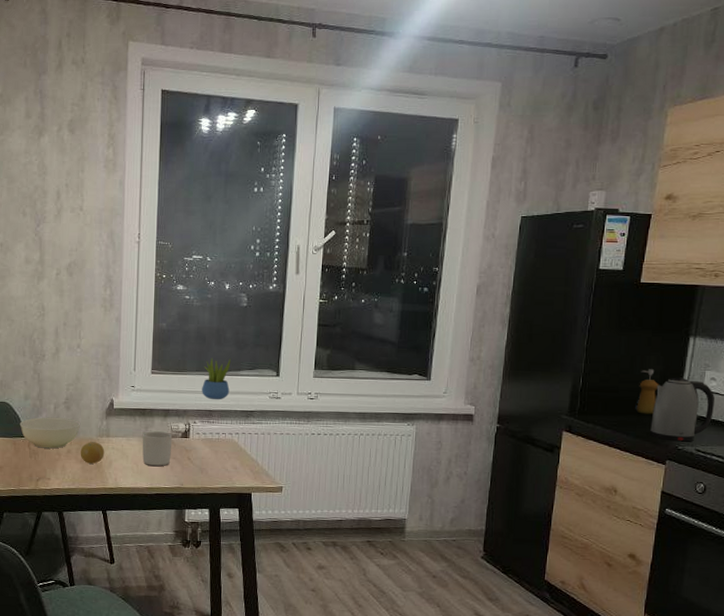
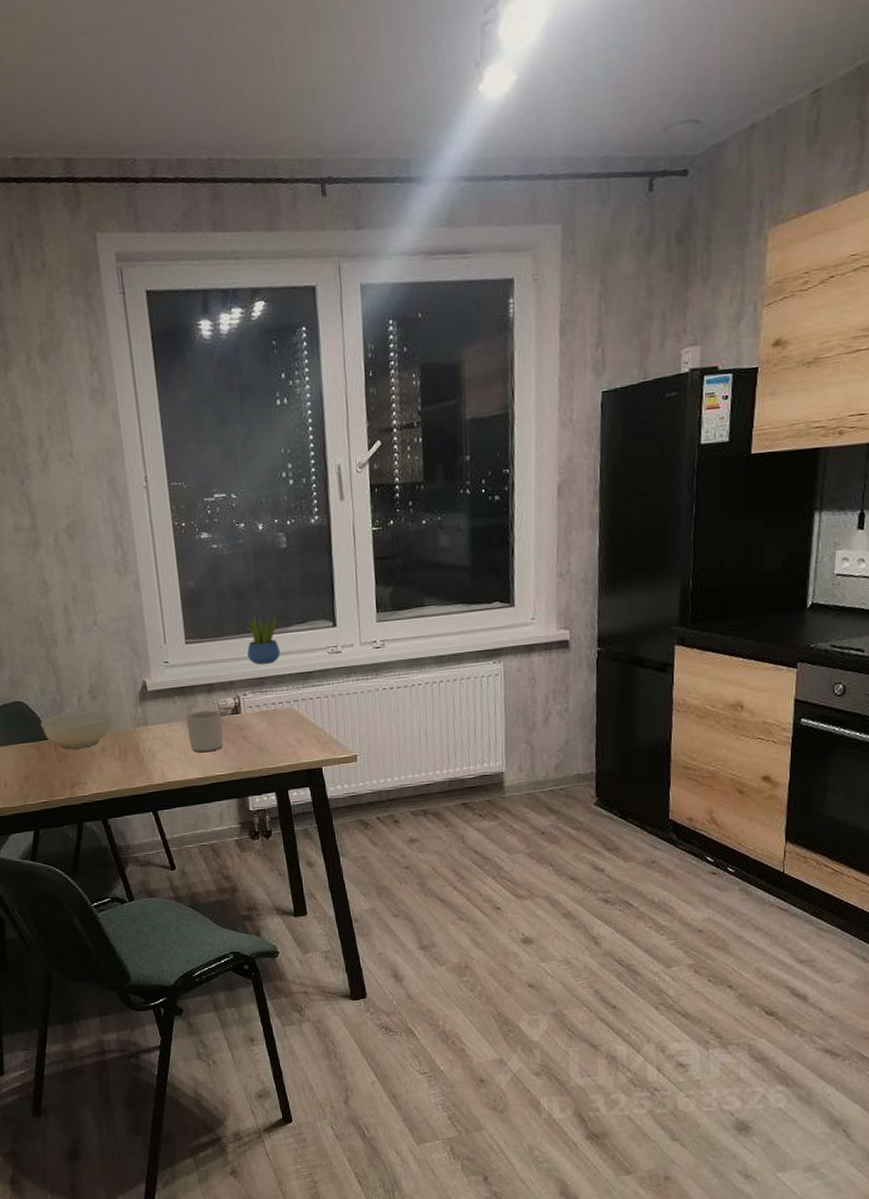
fruit: present [80,442,105,464] -> none [116,733,145,760]
soap dispenser: present [635,369,659,414] -> none [757,557,783,612]
kettle: present [650,377,716,442] -> none [776,562,850,640]

